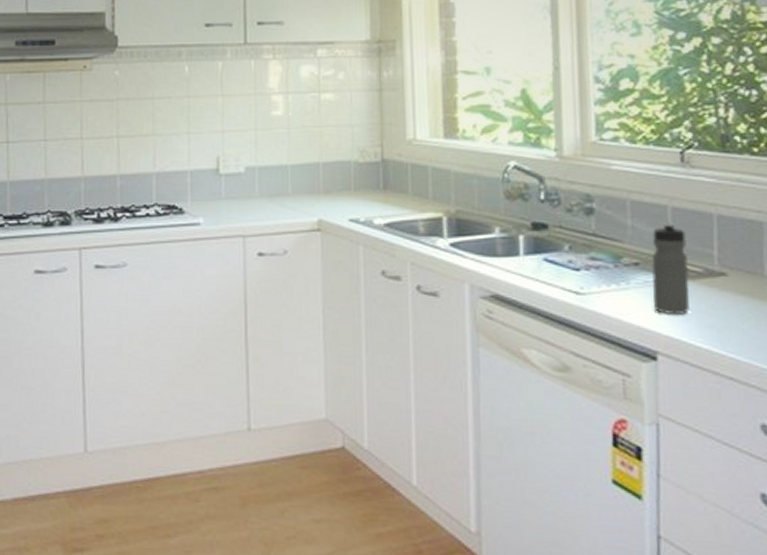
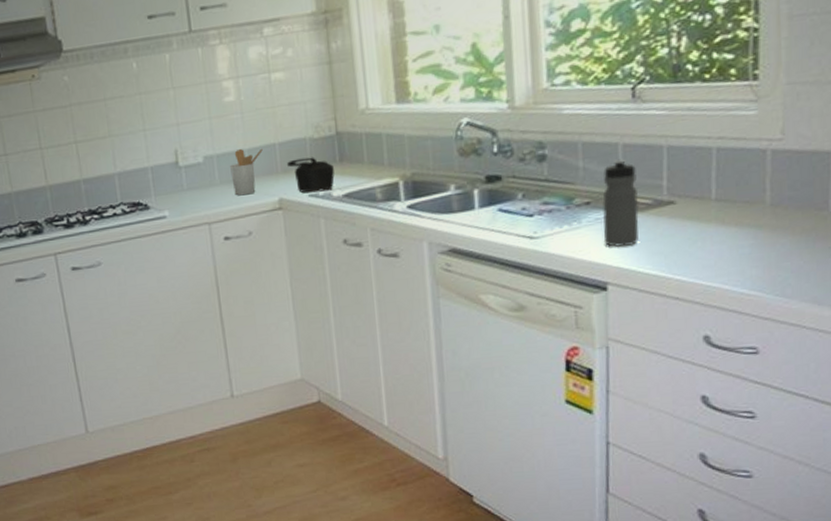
utensil holder: none [271,163,306,212] -> present [230,148,263,196]
teapot: none [330,181,377,218] -> present [287,157,335,193]

